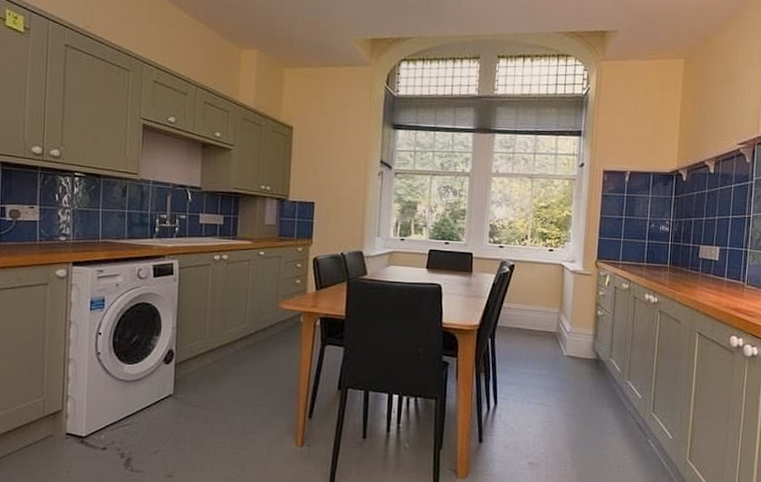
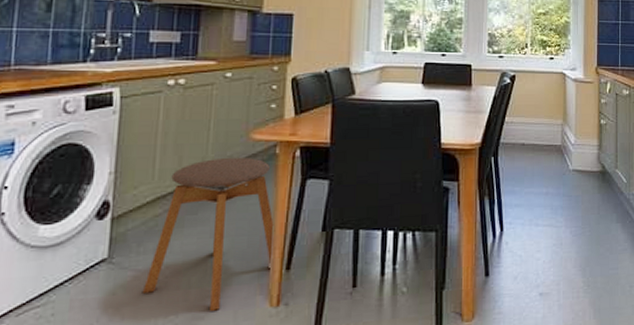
stool: none [198,322,300,444] -> present [142,157,275,311]

